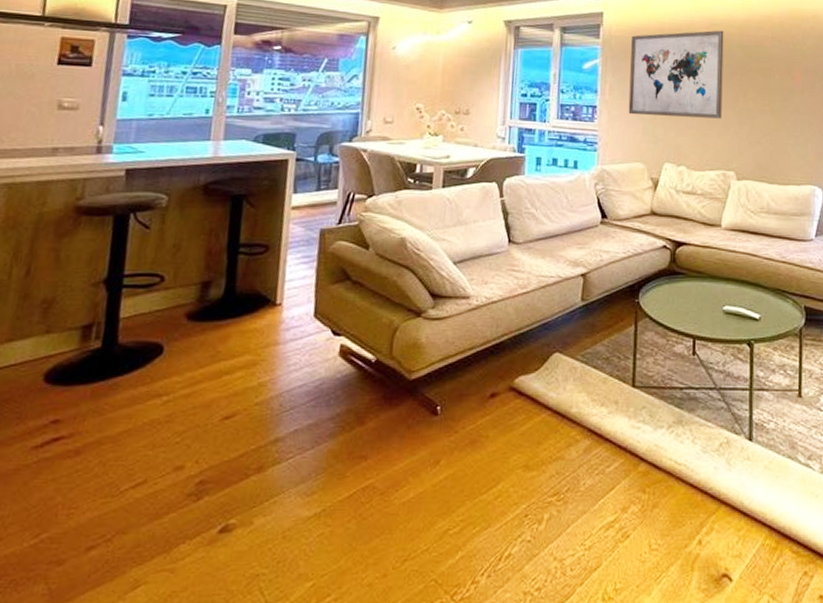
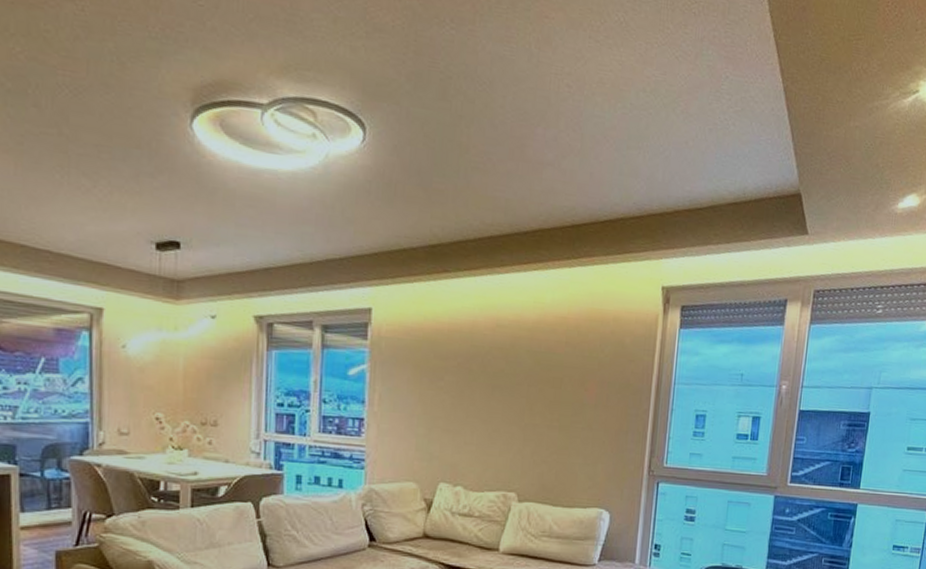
wall art: present [628,30,724,119] -> none [399,332,512,435]

